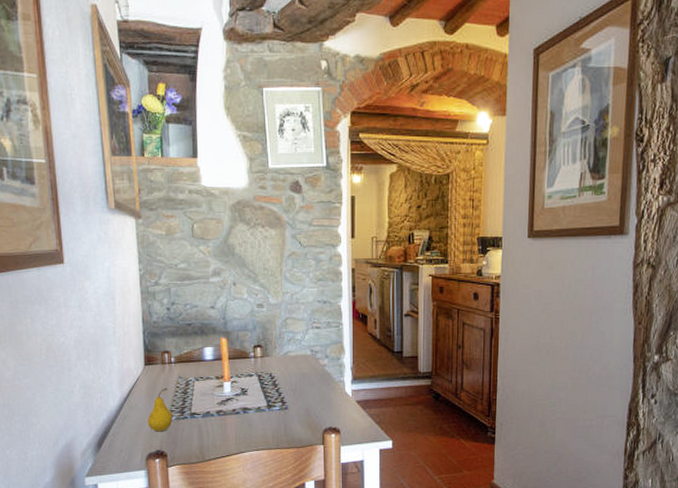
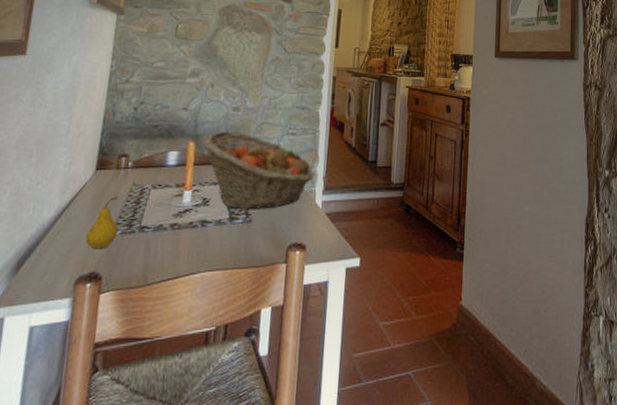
fruit basket: none [234,327,342,399] -> present [203,131,314,210]

